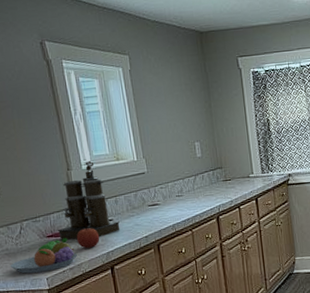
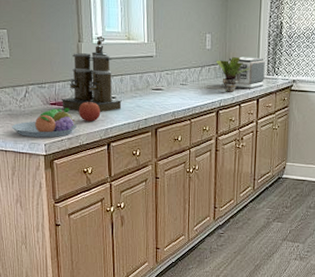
potted plant: none [204,160,245,197] -> present [211,57,251,92]
toaster: none [221,157,261,192] -> present [228,56,265,90]

